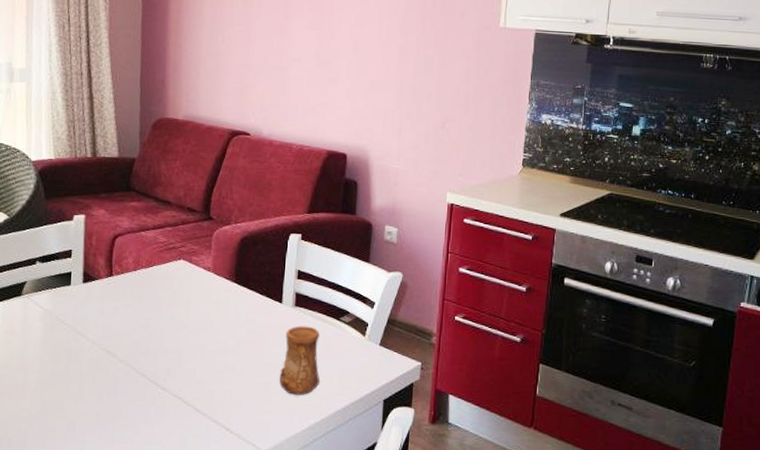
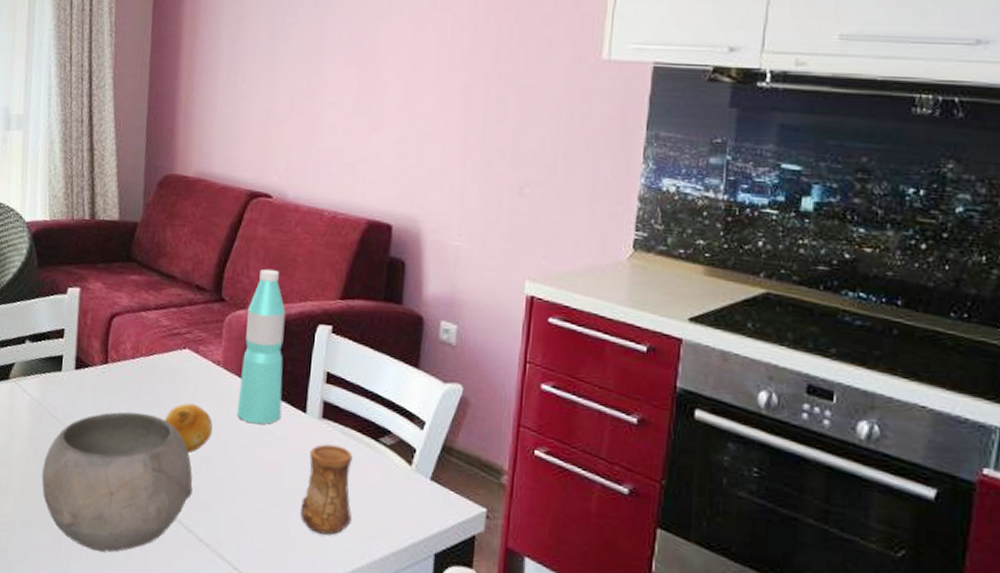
bowl: none [56,314,190,430] -> present [41,412,193,553]
fruit: none [164,303,205,343] -> present [165,402,213,453]
water bottle: none [225,192,264,315] -> present [236,268,286,425]

